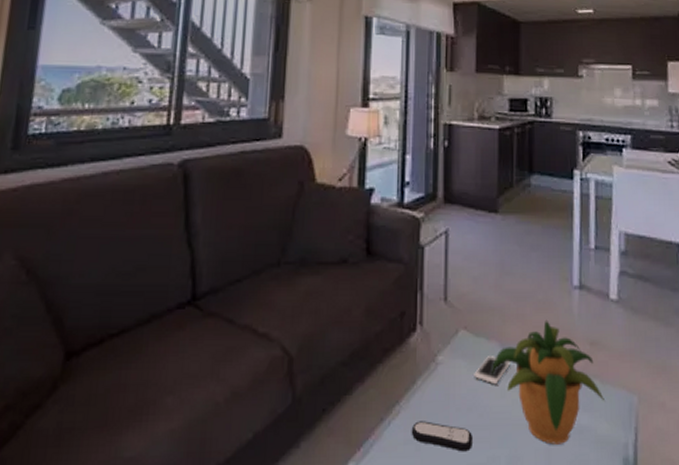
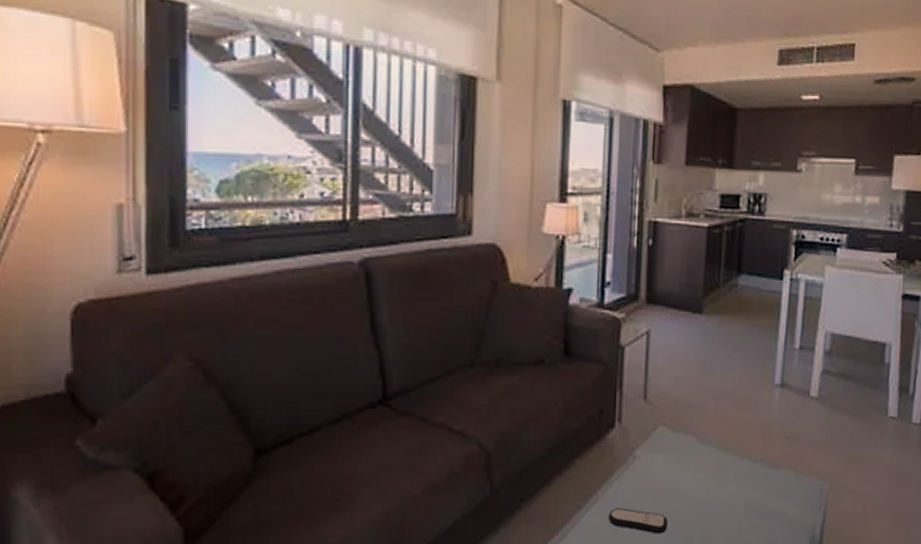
cell phone: present [474,356,511,385] -> none [671,449,708,476]
potted plant: present [492,319,604,445] -> none [689,416,797,527]

